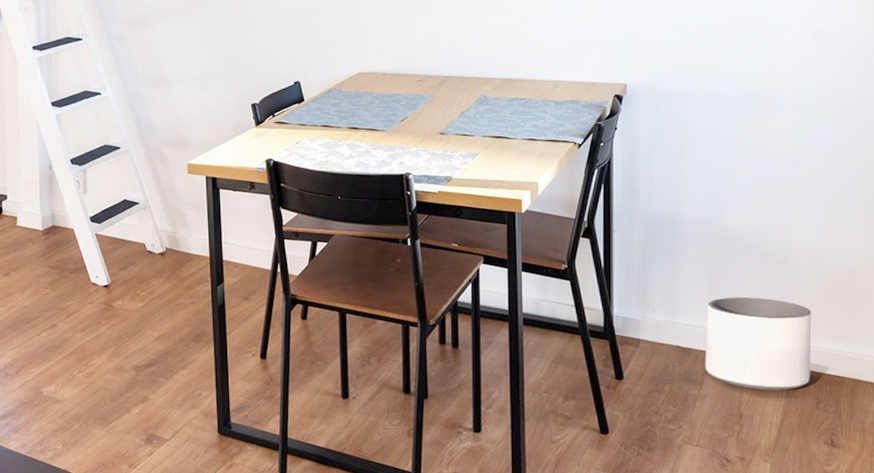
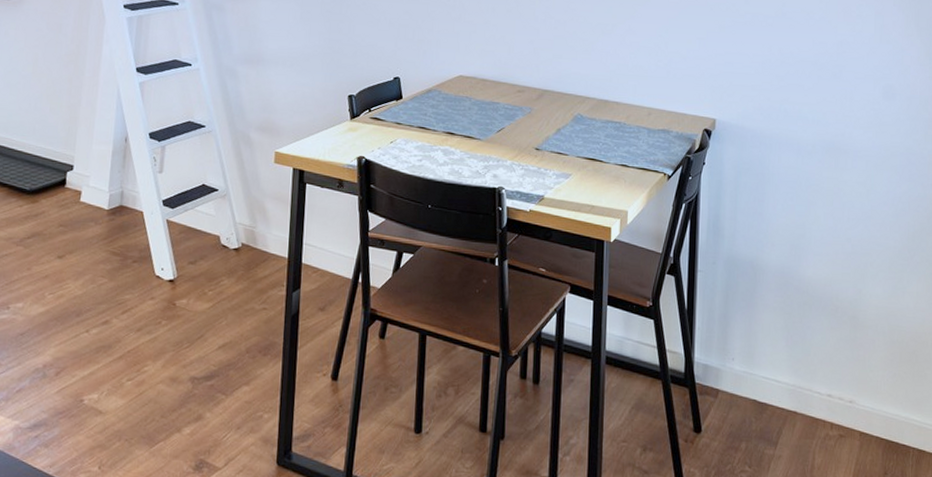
planter: present [705,296,812,390] -> none [780,351,881,457]

